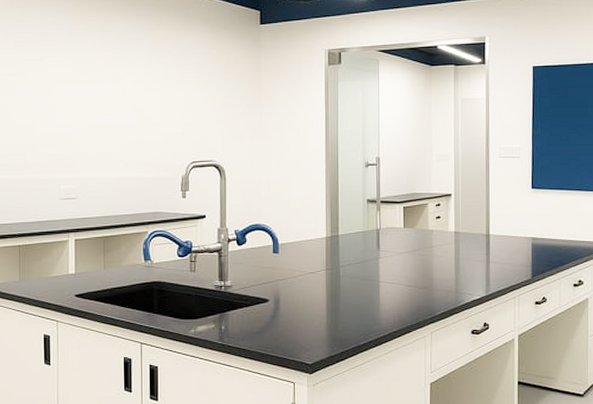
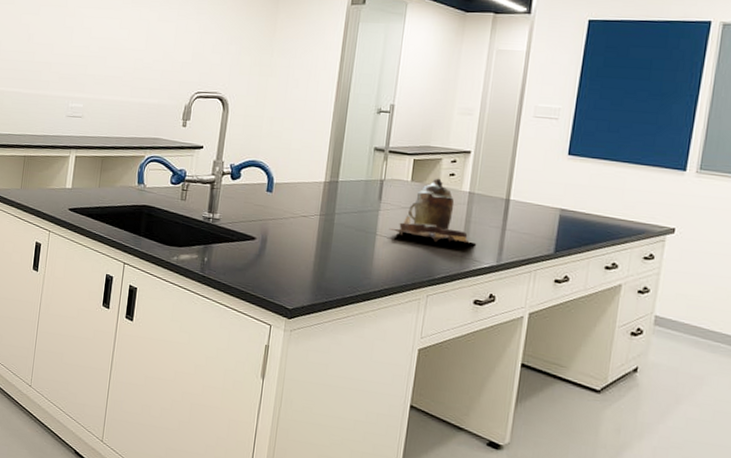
teapot: none [390,222,466,282] -> present [389,178,475,244]

